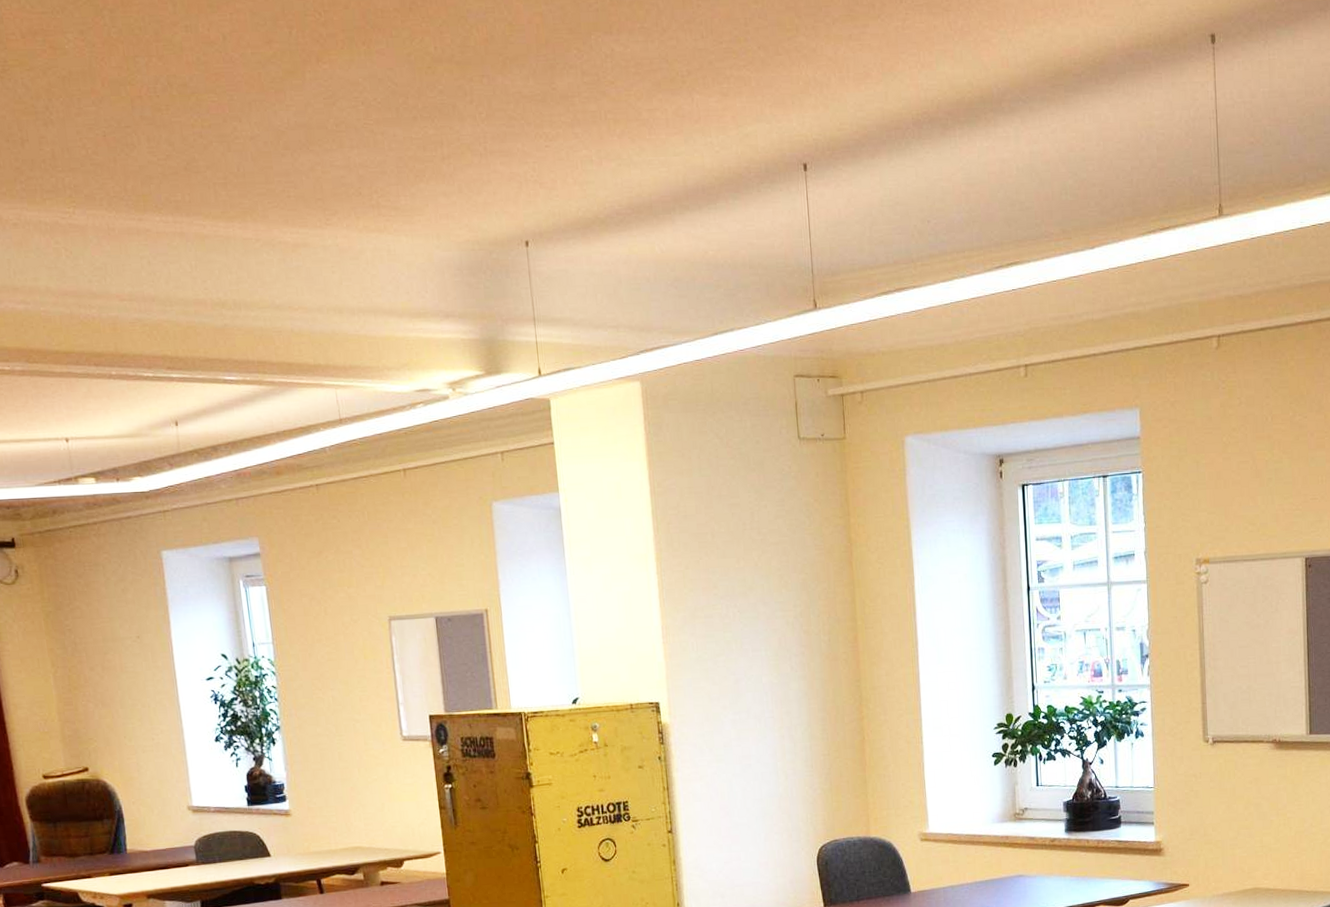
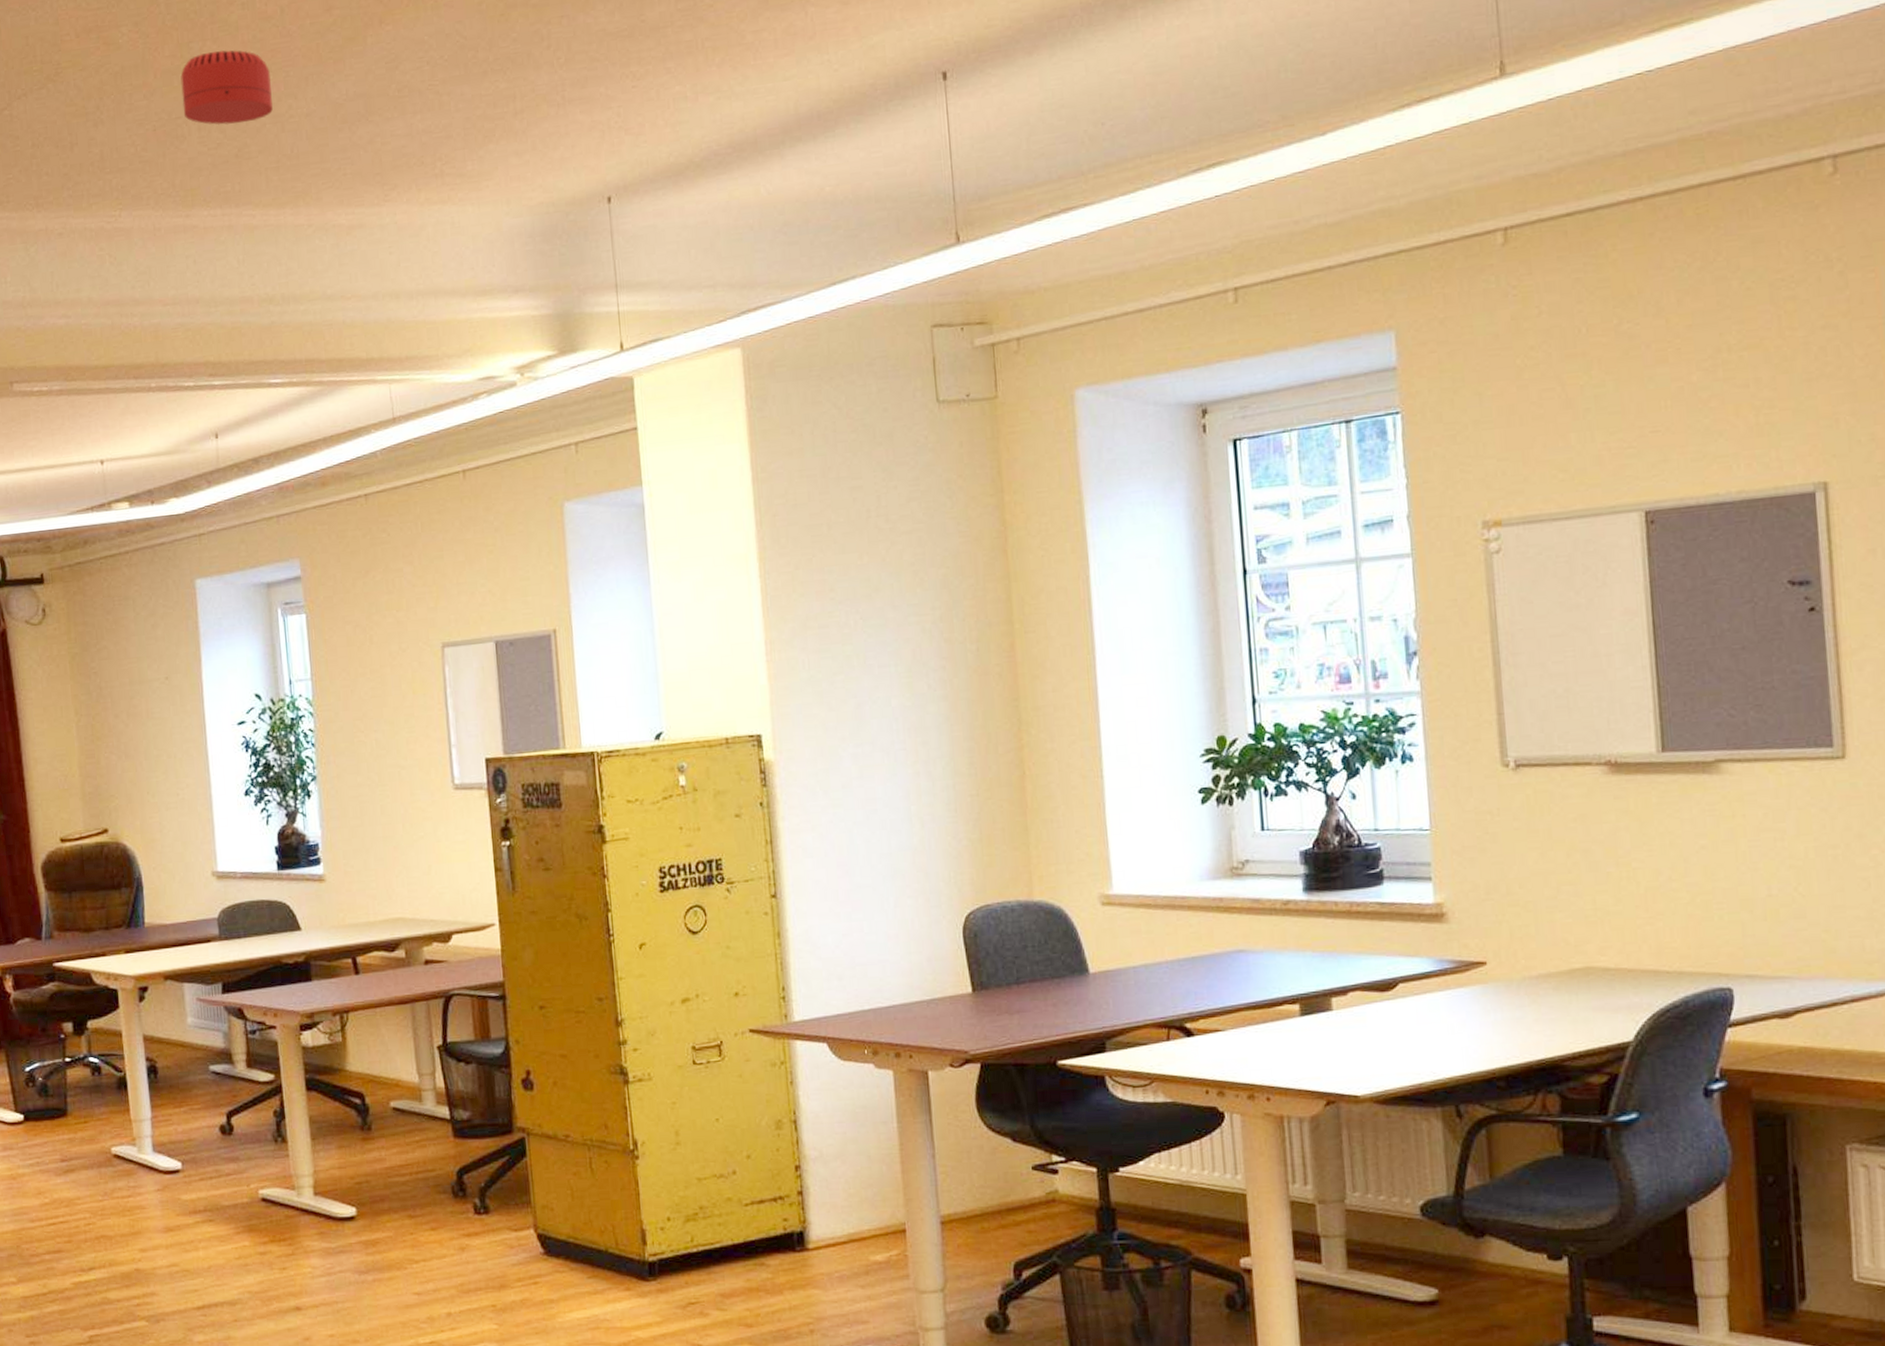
smoke detector: none [128,67,219,139] -> present [180,50,273,126]

